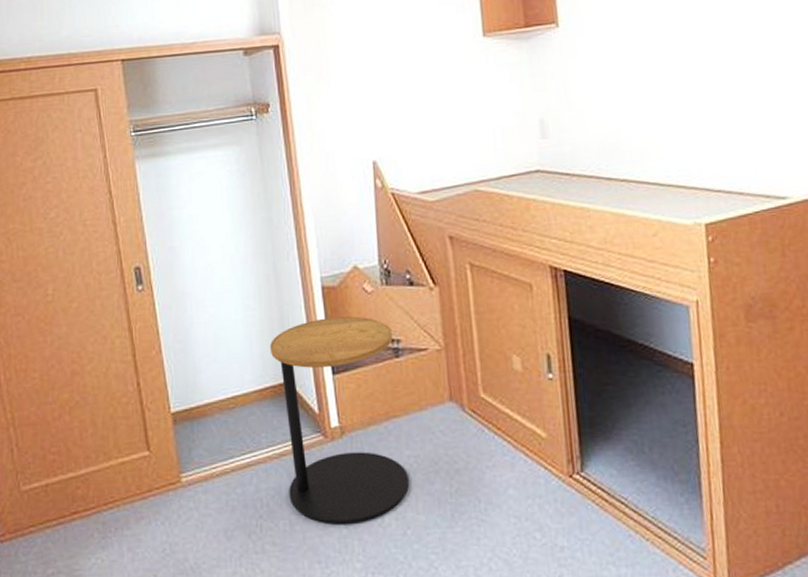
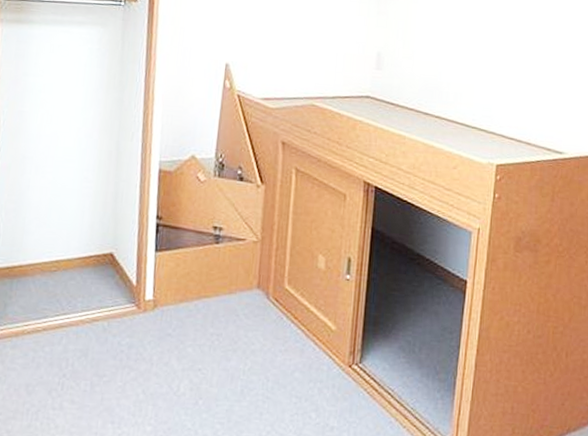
side table: present [269,316,410,524] -> none [94,199,217,390]

